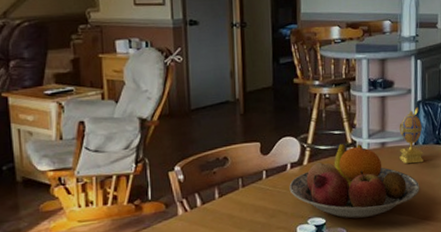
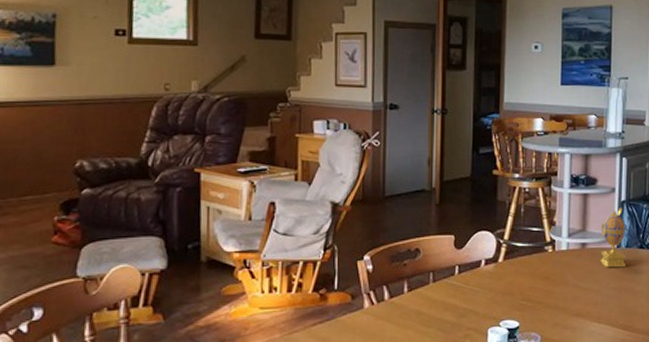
fruit bowl: present [289,143,420,219] -> none [482,241,621,325]

